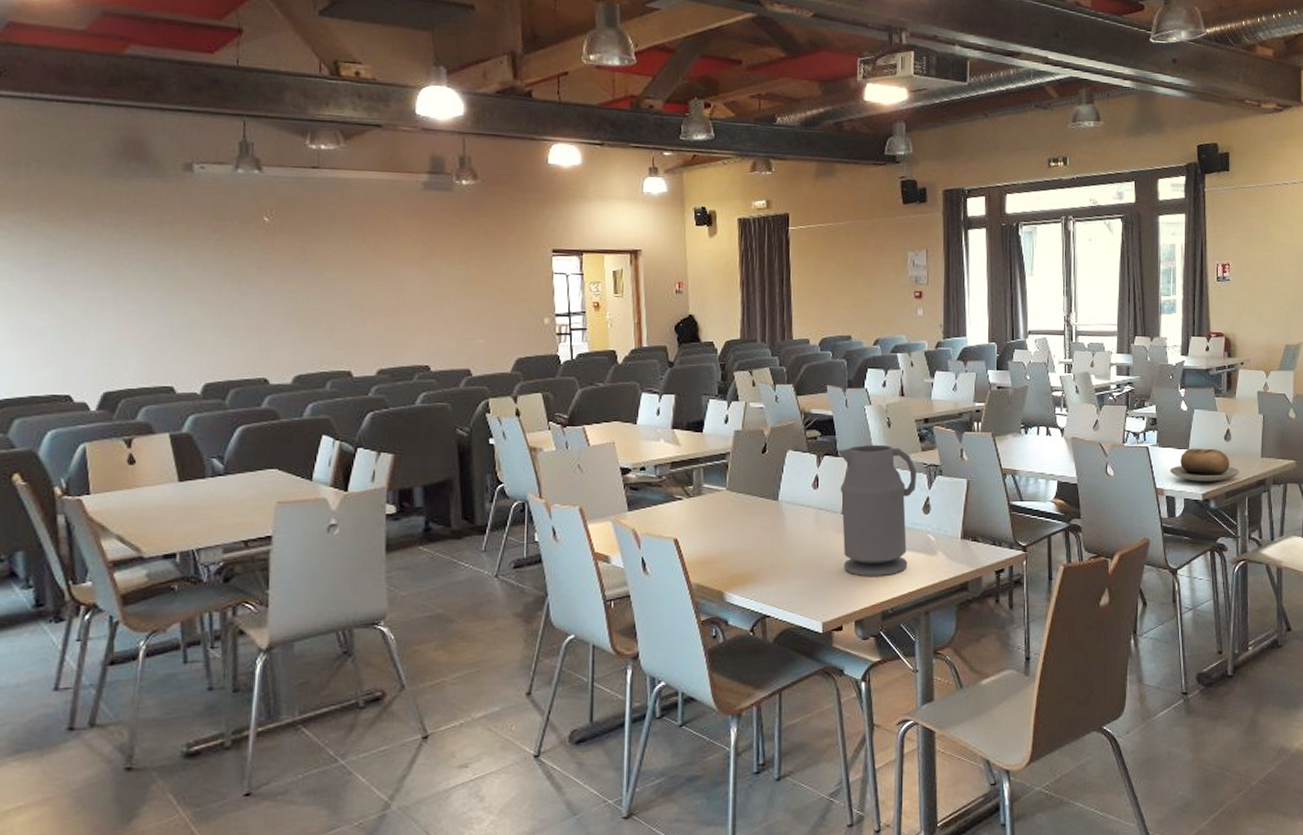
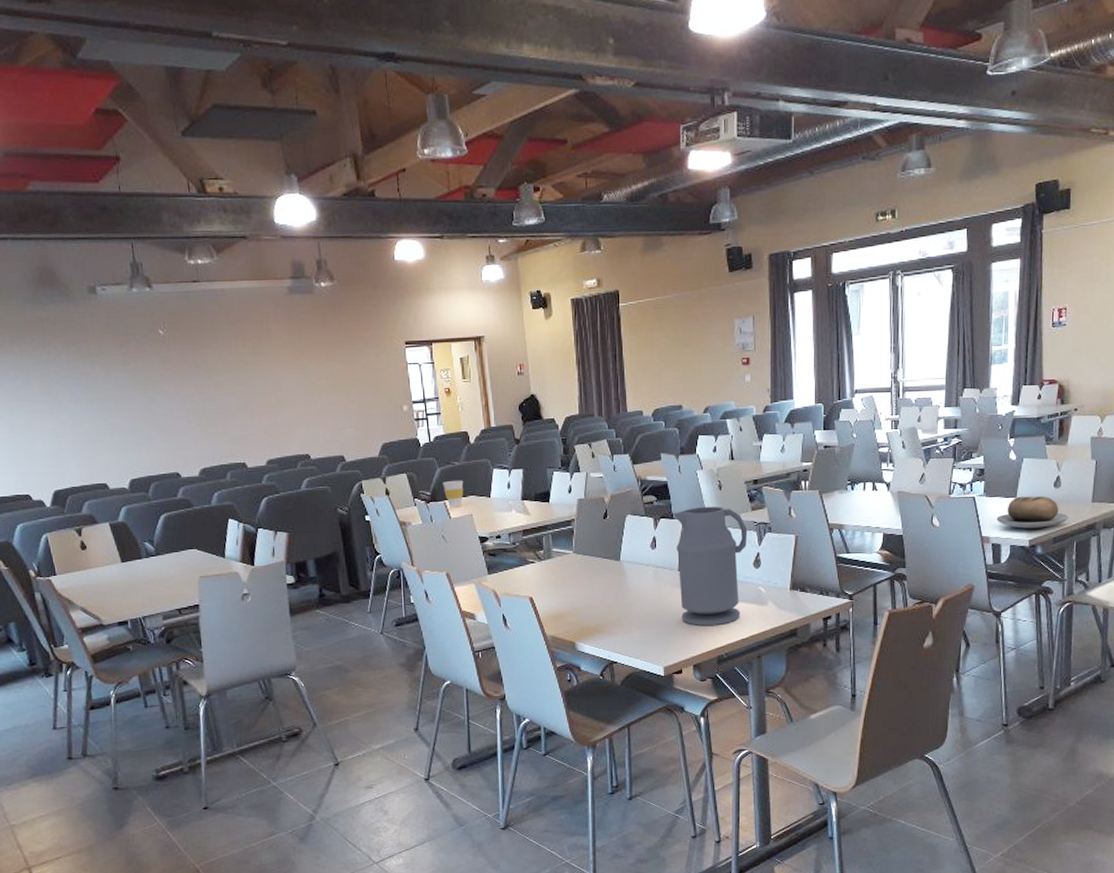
cup: none [583,403,607,434] -> present [442,480,464,508]

